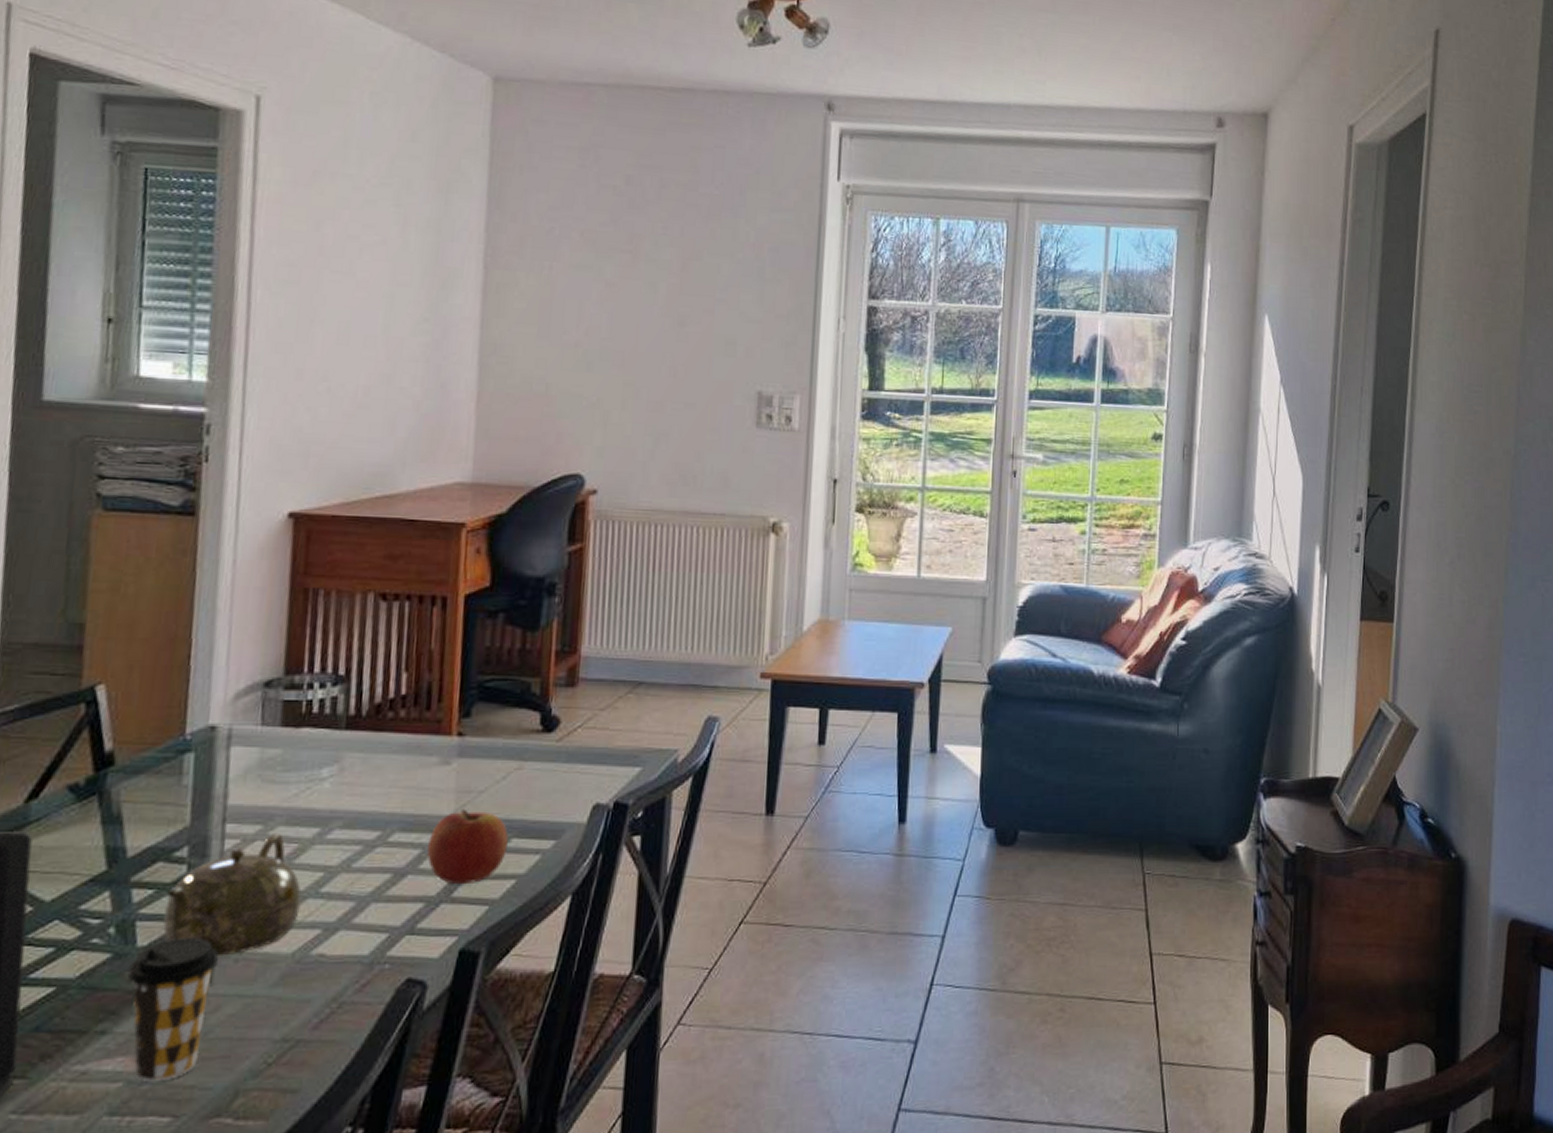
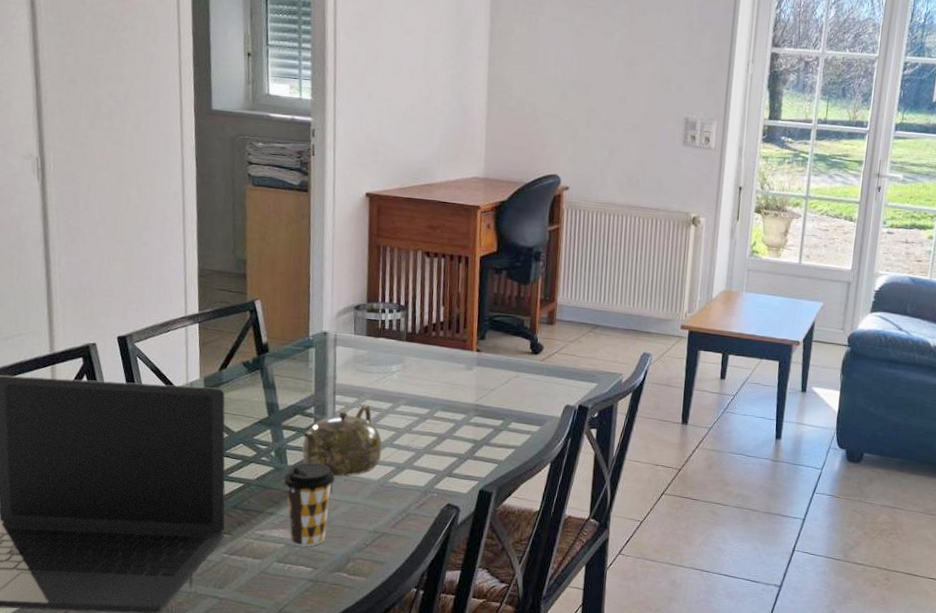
fruit: present [427,808,508,884] -> none [459,399,510,449]

